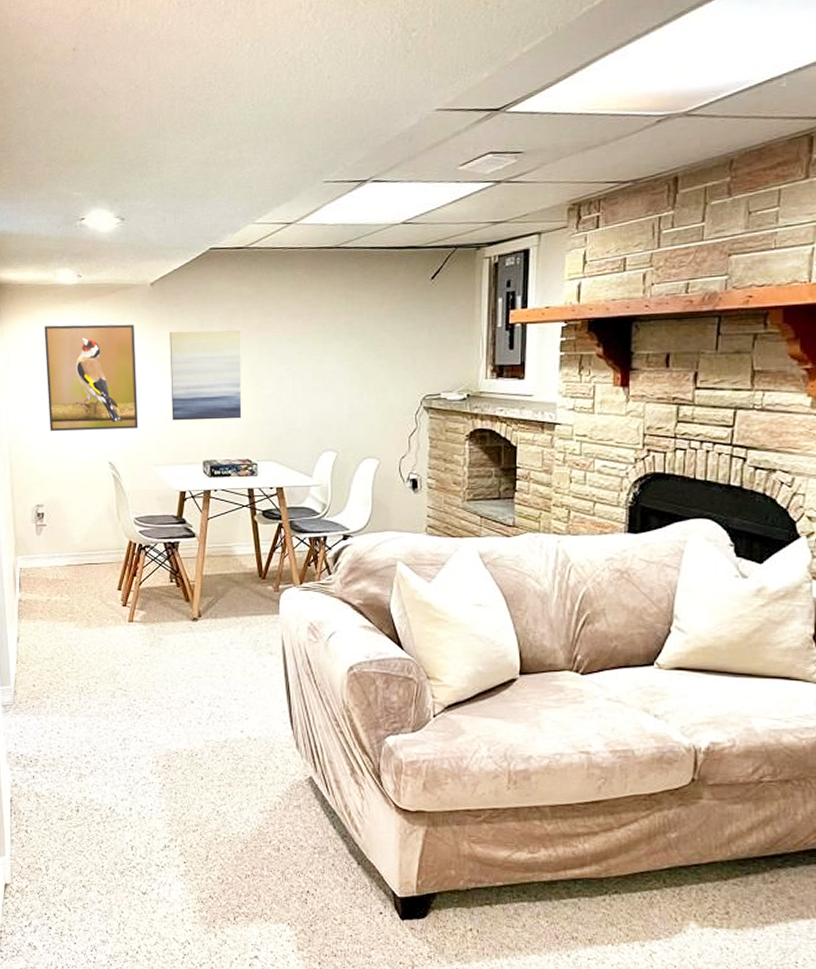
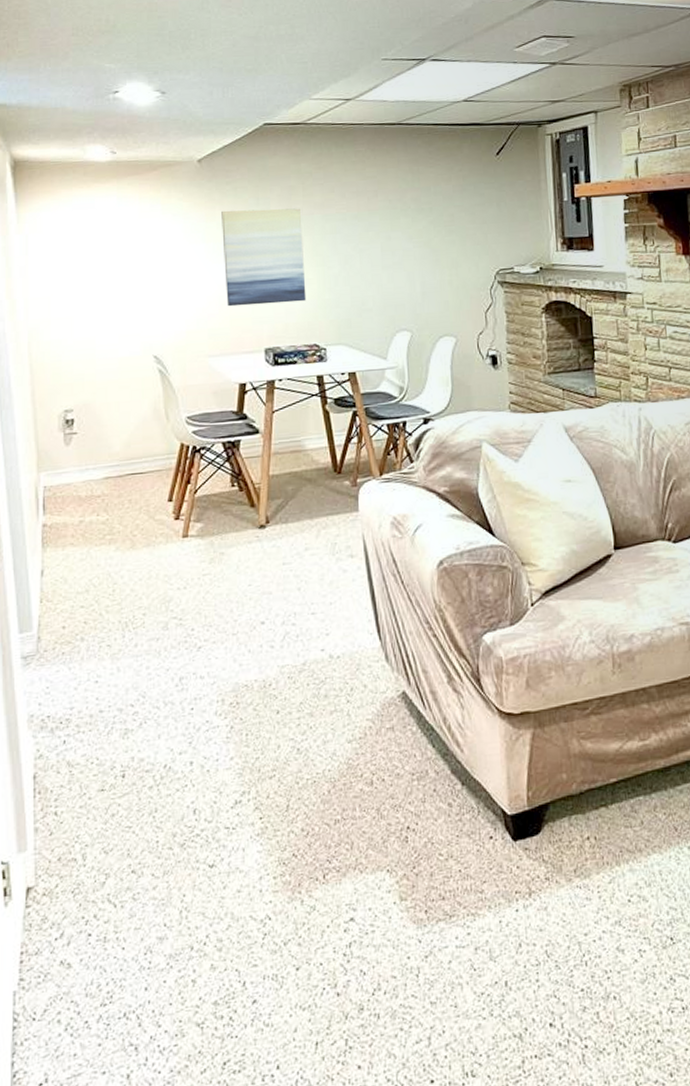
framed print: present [44,324,138,431] -> none [71,203,188,324]

